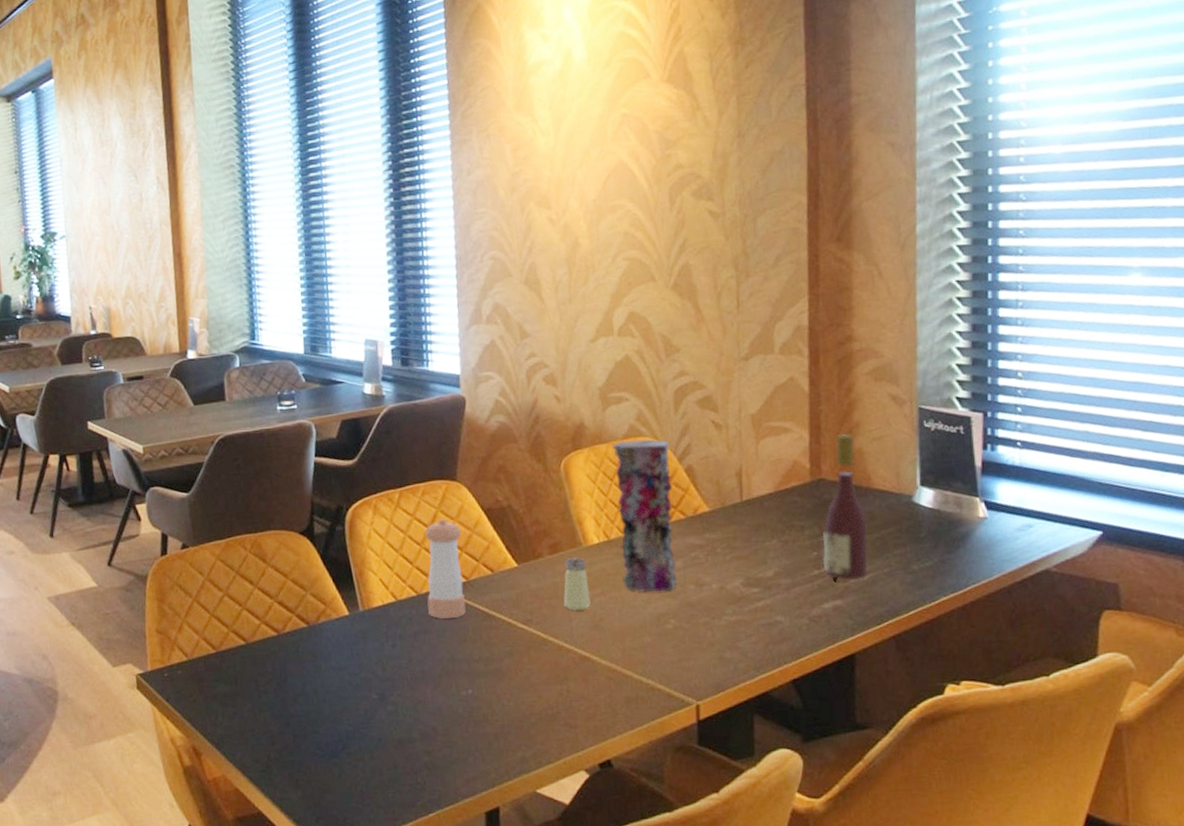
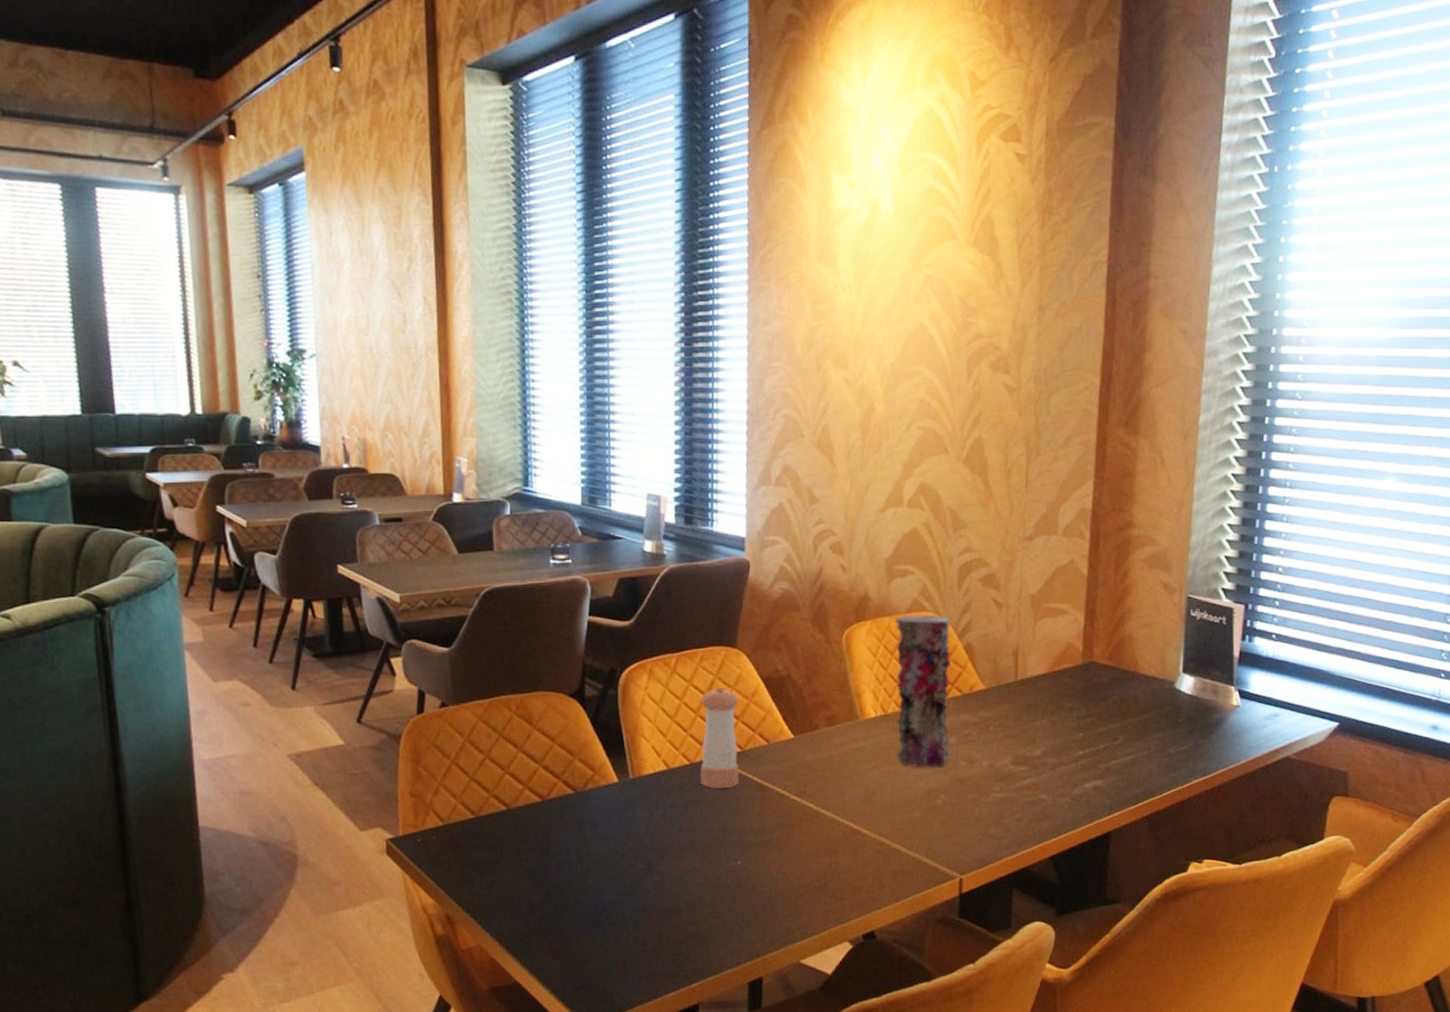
saltshaker: present [563,557,591,610] -> none [837,731,864,783]
wine bottle: present [822,433,868,580] -> none [1087,618,1131,762]

